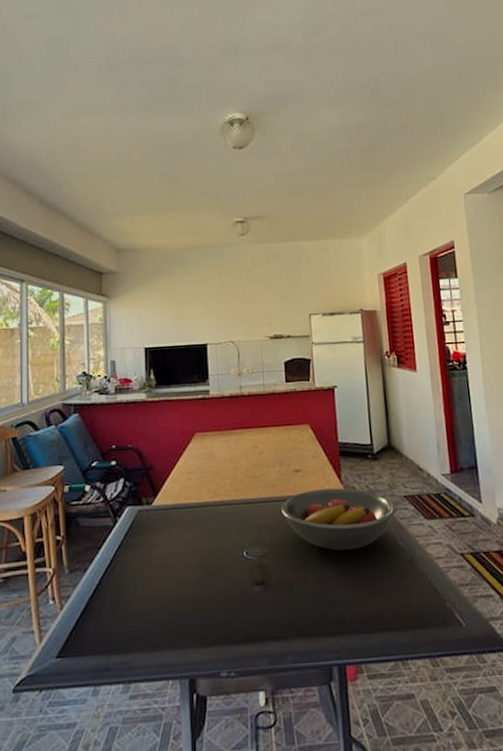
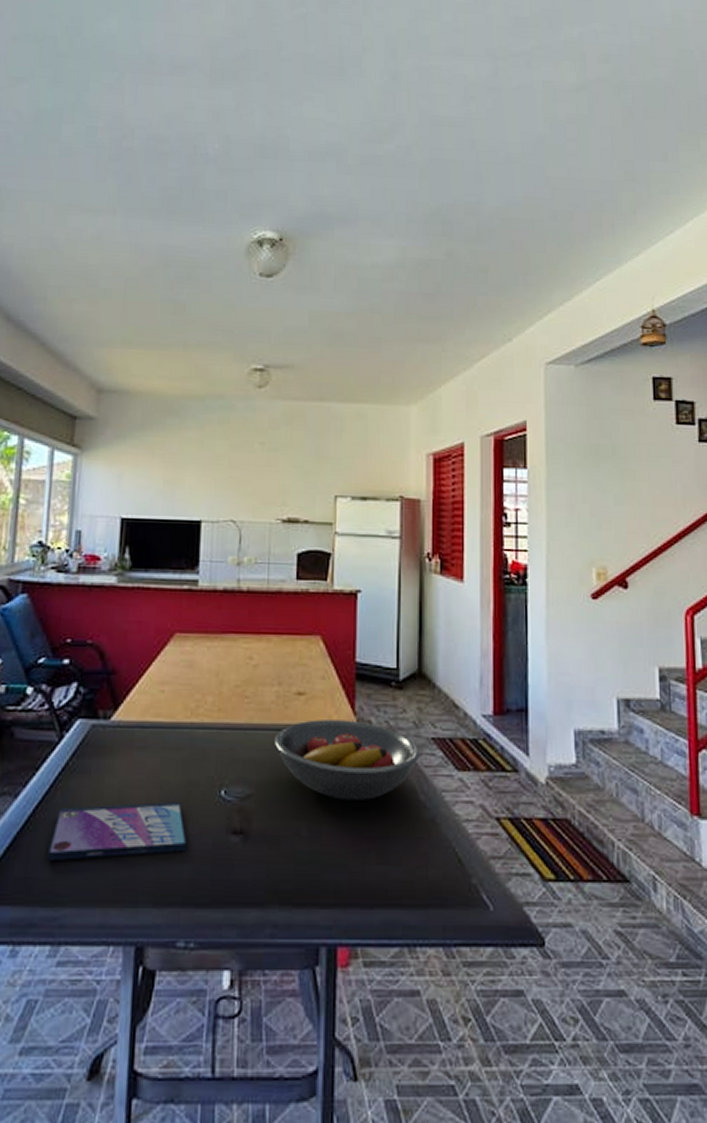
video game case: none [113,563,222,618] -> present [47,801,188,860]

